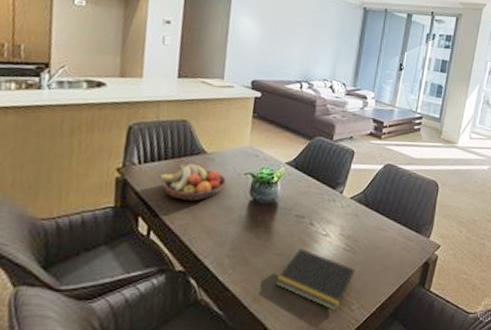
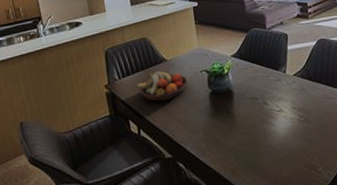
notepad: present [275,248,355,310] -> none [246,125,314,175]

